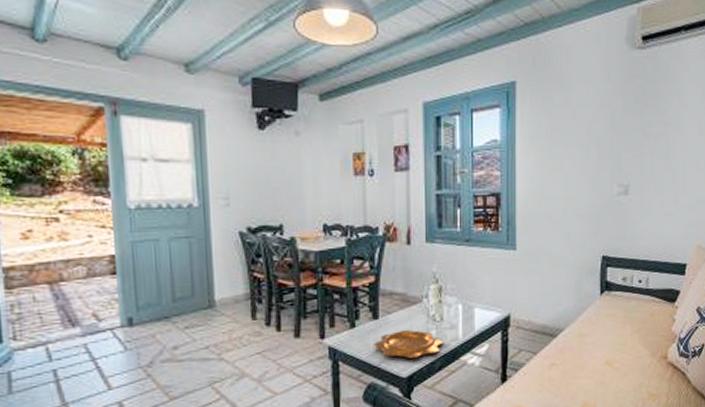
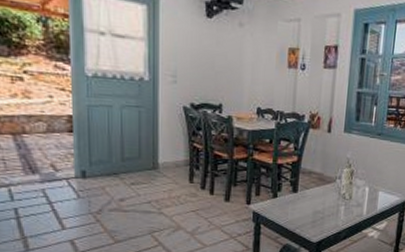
decorative bowl: present [374,329,444,358] -> none [291,203,350,227]

